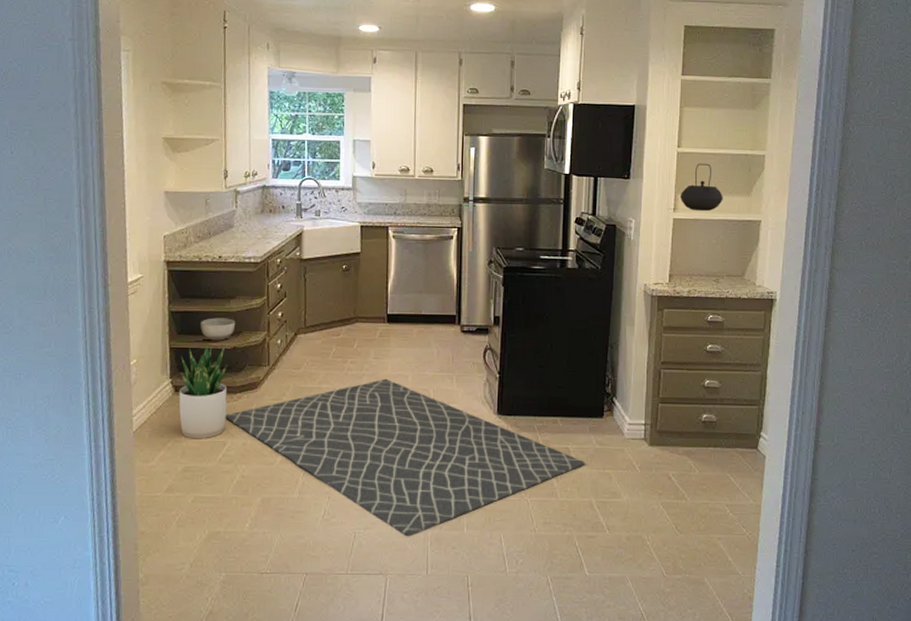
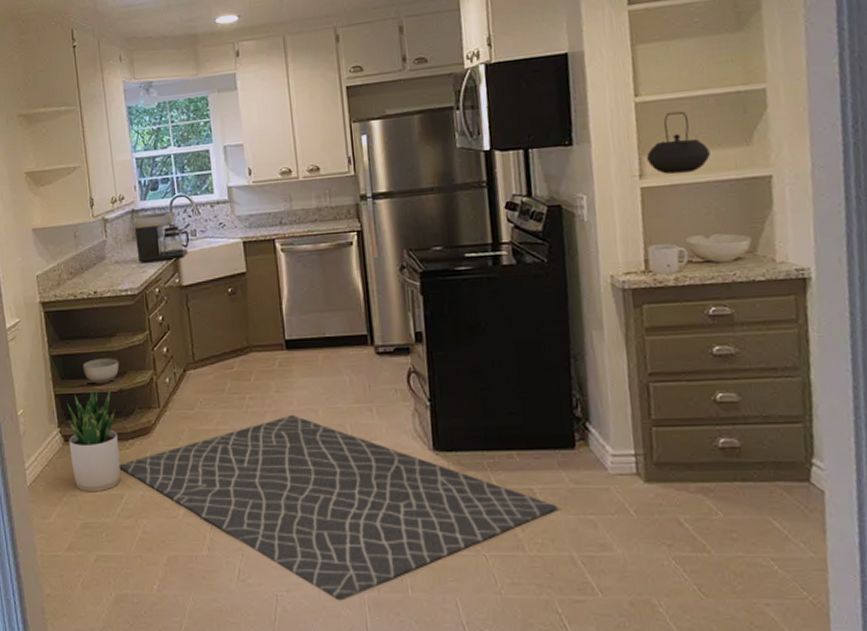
coffee maker: none [263,190,314,235] -> present [133,211,190,263]
mug: none [671,264,699,288] -> present [648,244,689,275]
bowl: none [698,259,742,283] -> present [684,233,752,263]

